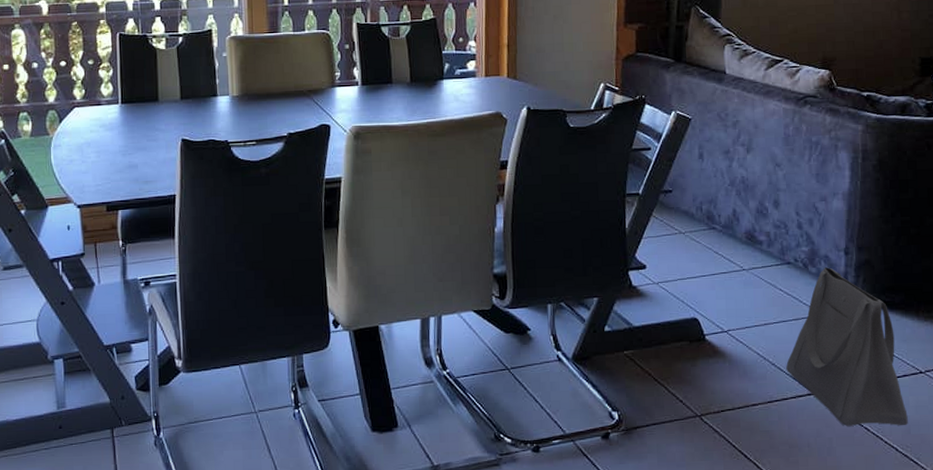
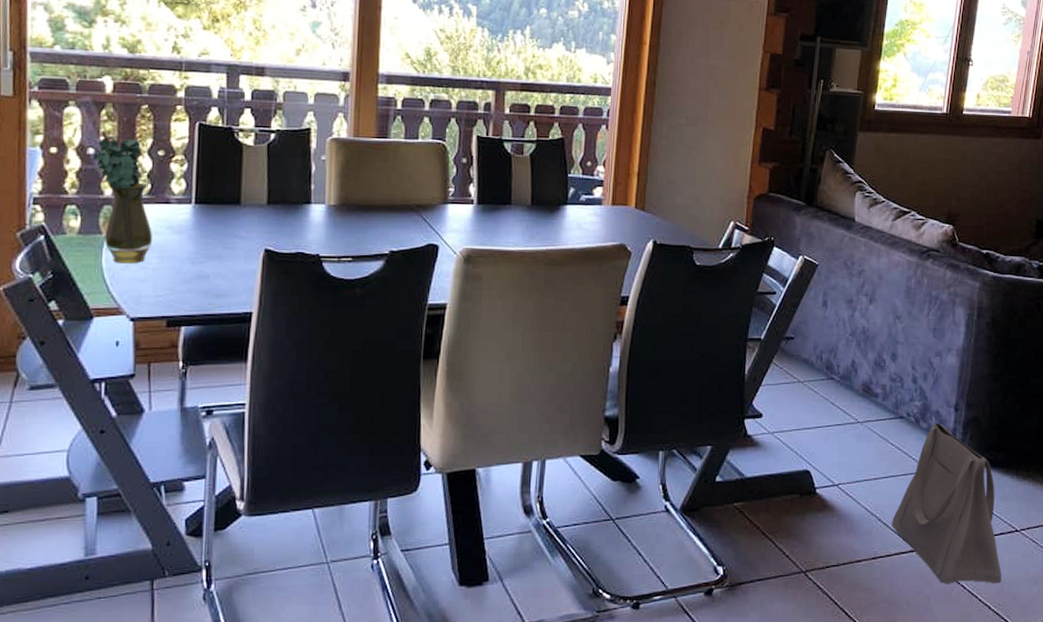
vase: none [37,47,89,159] -> present [92,130,152,264]

